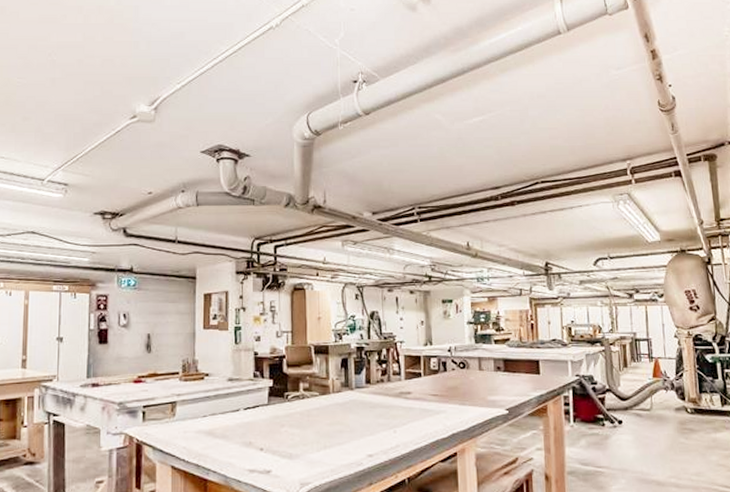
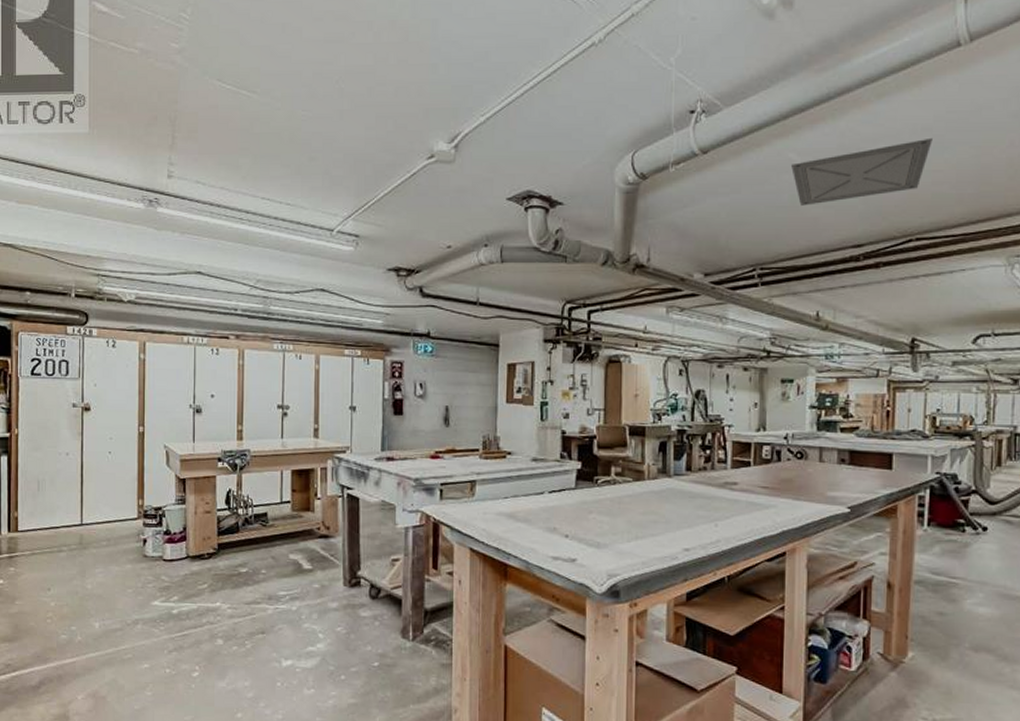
ceiling vent: none [438,102,547,156] -> present [791,137,933,206]

